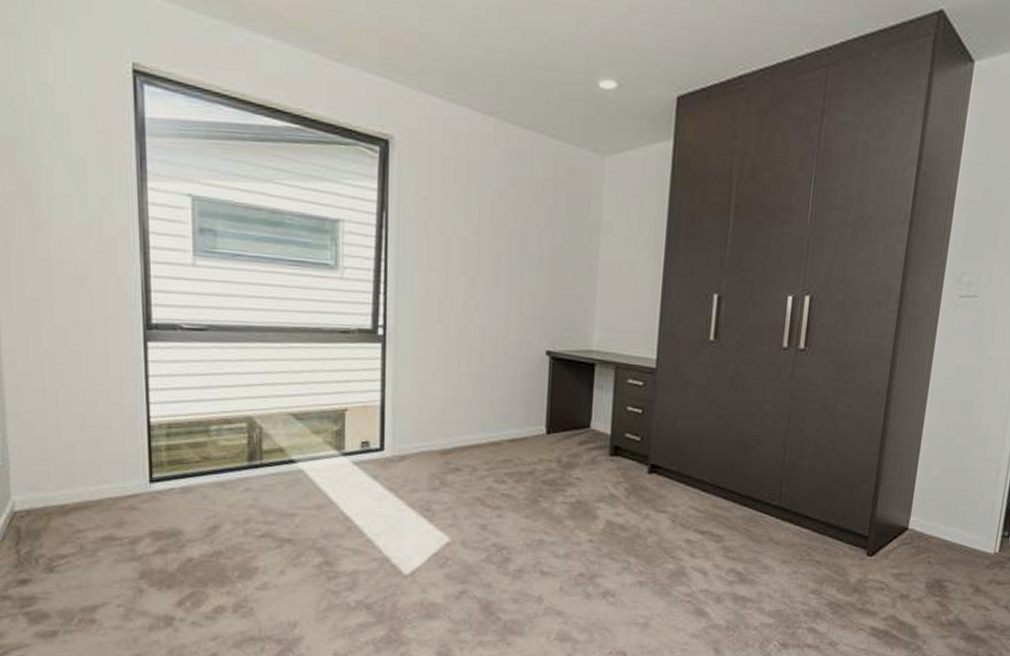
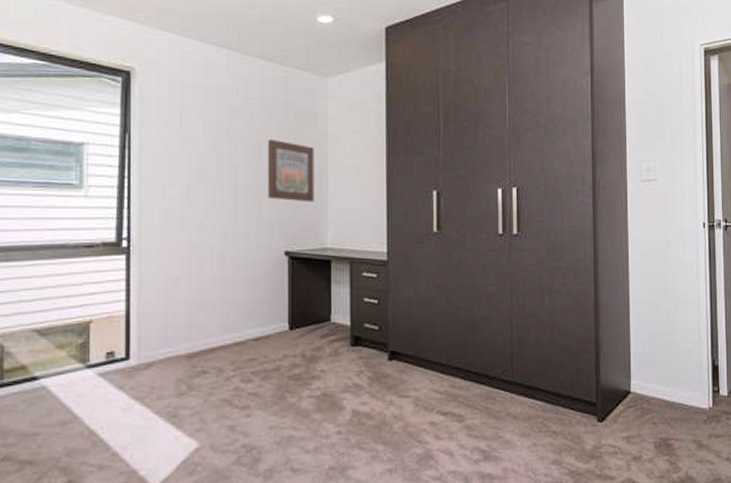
wall art: none [531,226,585,299] -> present [267,140,314,202]

